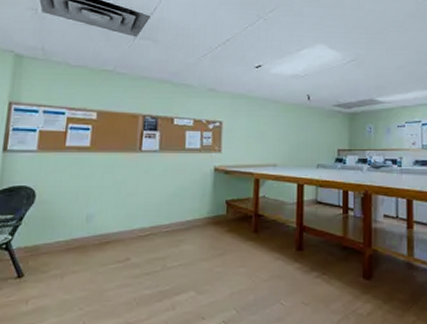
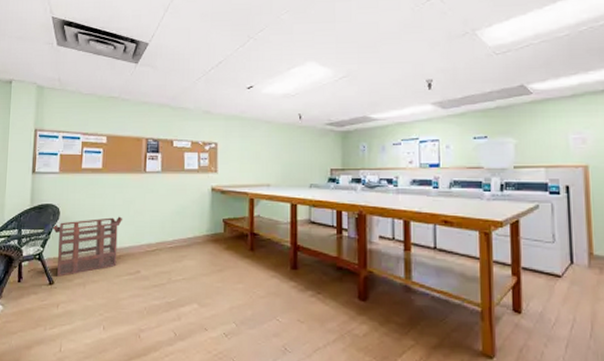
laundry basket: none [23,199,113,268] -> present [51,216,123,277]

